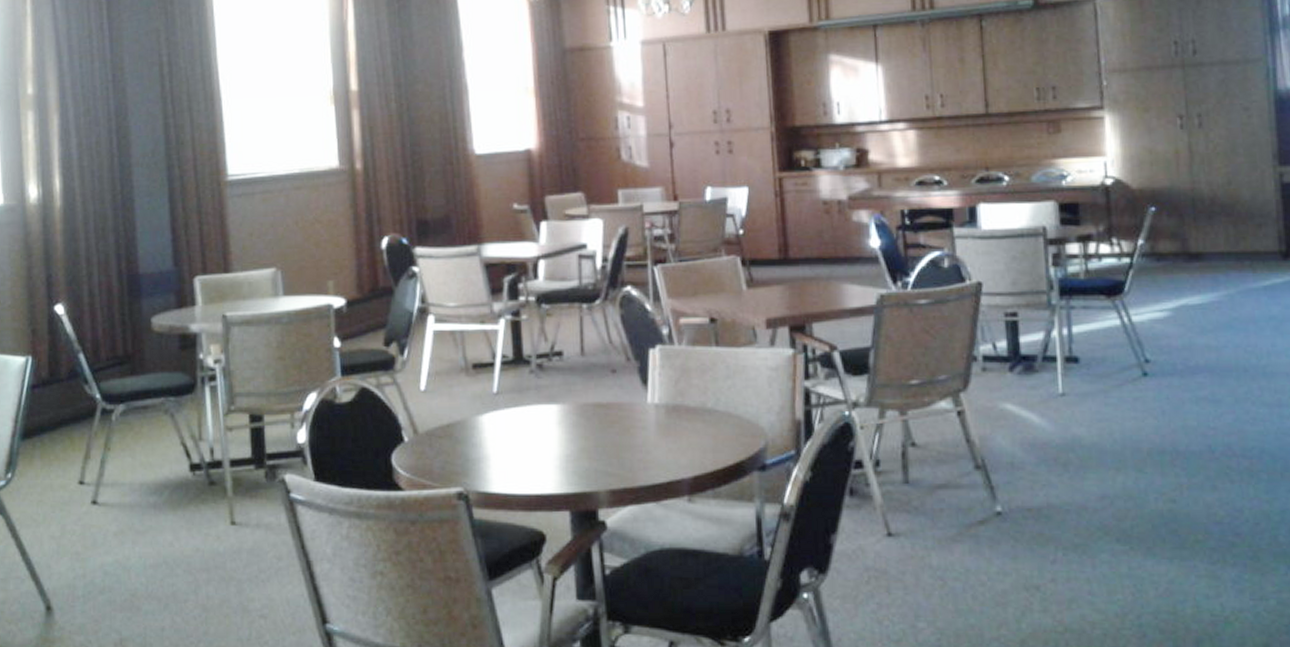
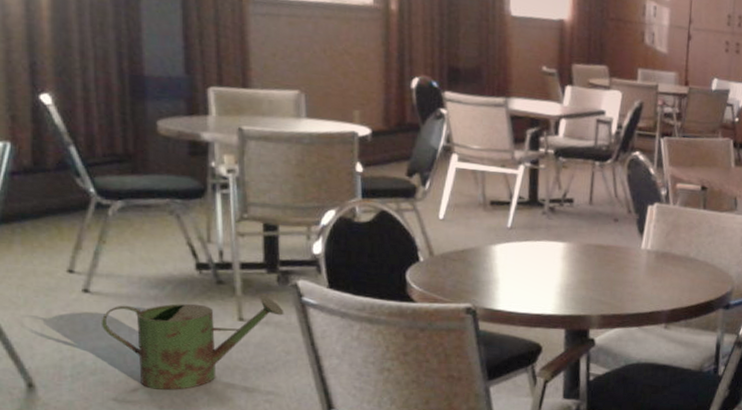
watering can: none [109,495,274,608] -> present [102,296,284,390]

